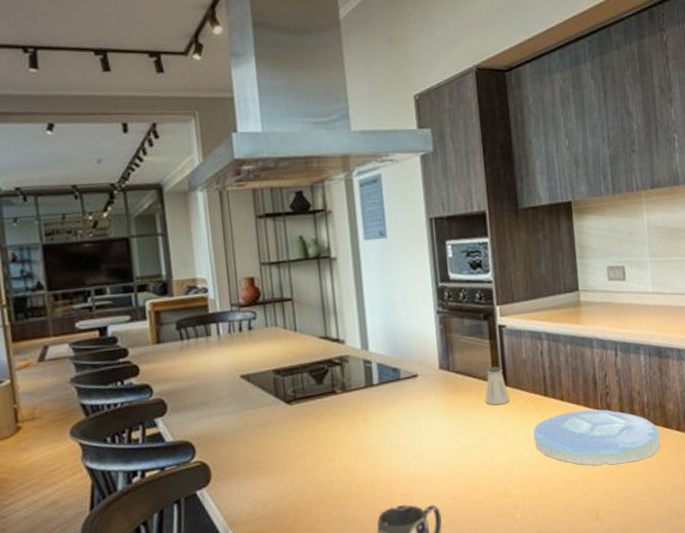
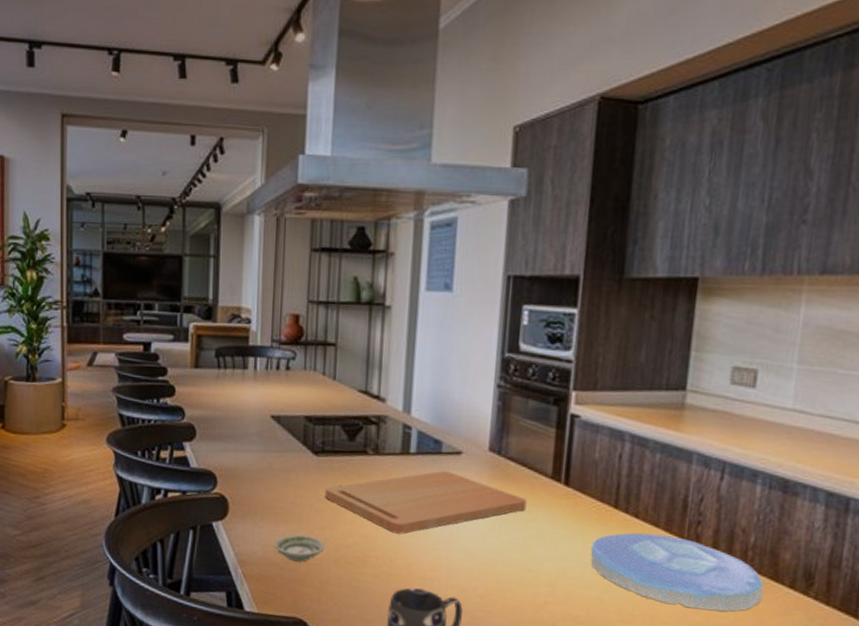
saucer: none [261,481,310,510] -> present [274,534,325,562]
cutting board: none [302,394,478,461] -> present [325,471,527,534]
saltshaker: present [485,366,510,406] -> none [537,460,569,507]

